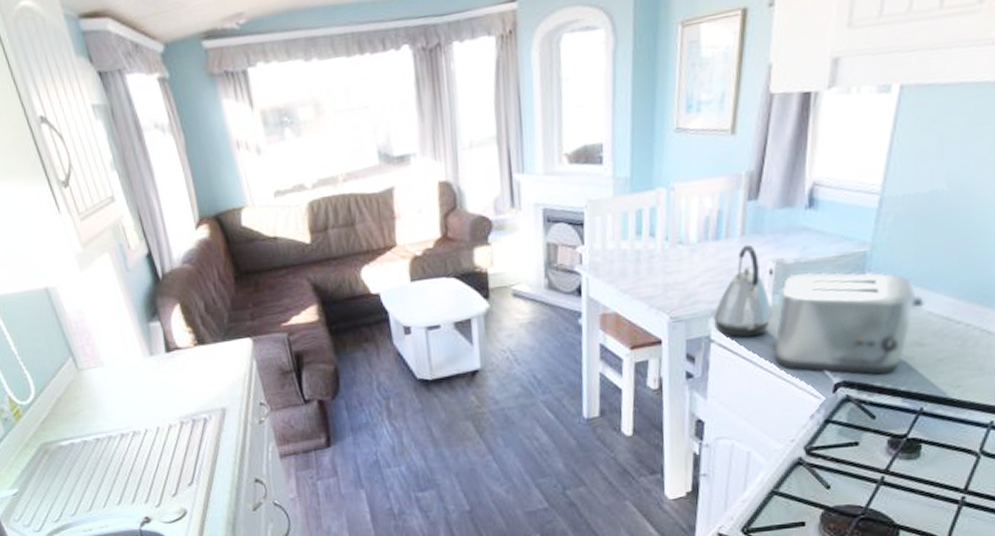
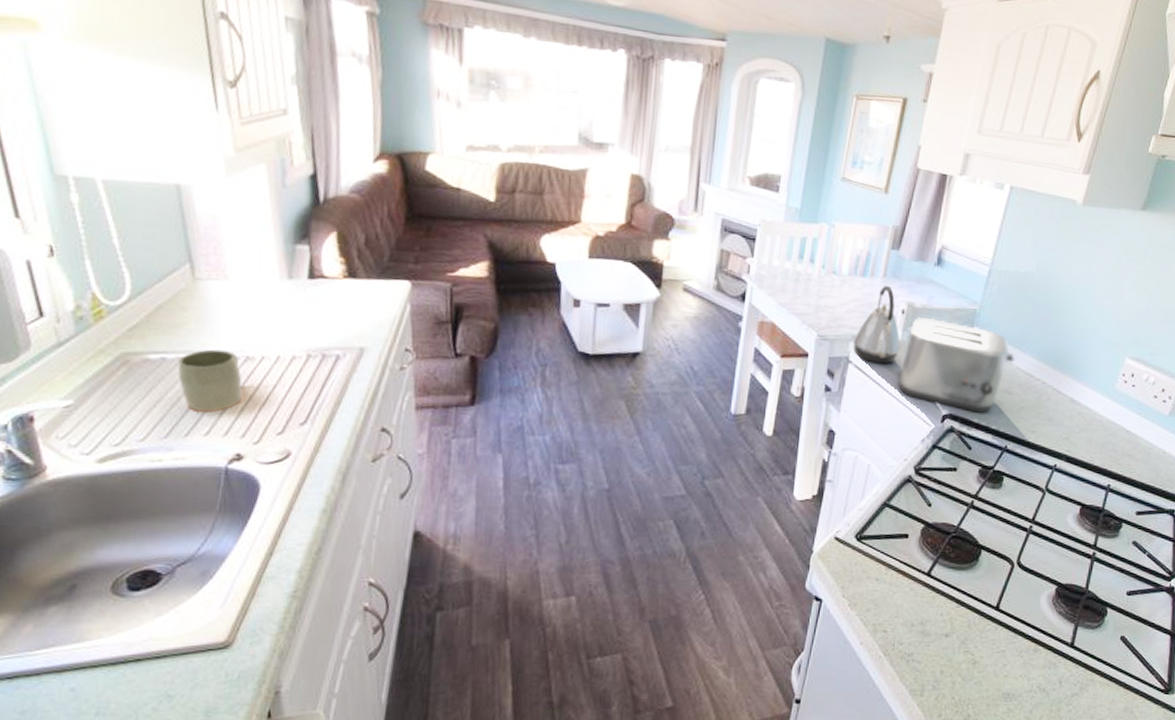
mug: none [84,428,139,485] -> present [178,349,243,412]

